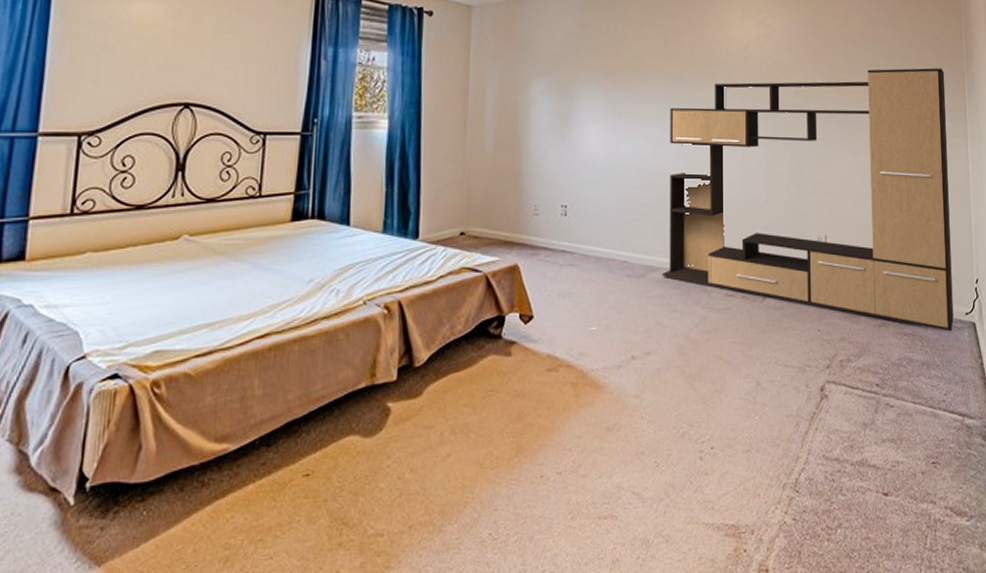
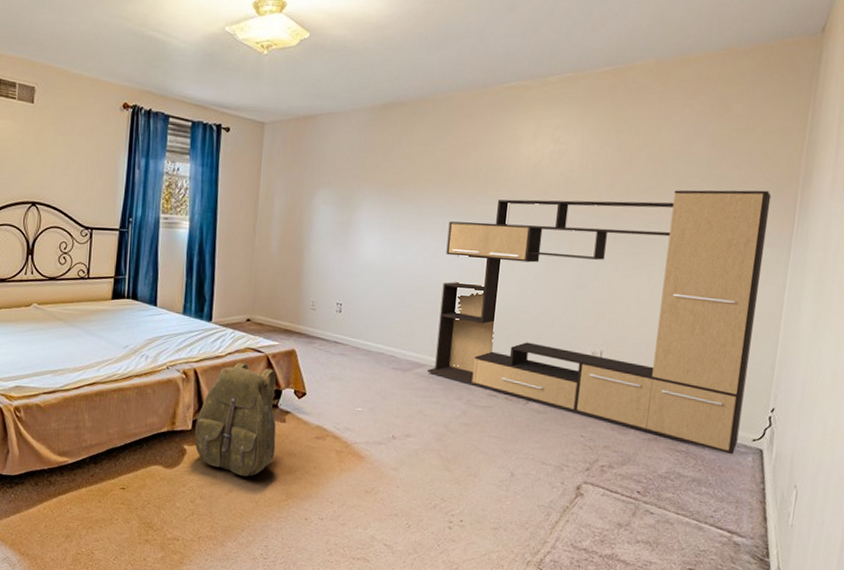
backpack: none [401,287,501,433] -> present [195,362,276,477]

